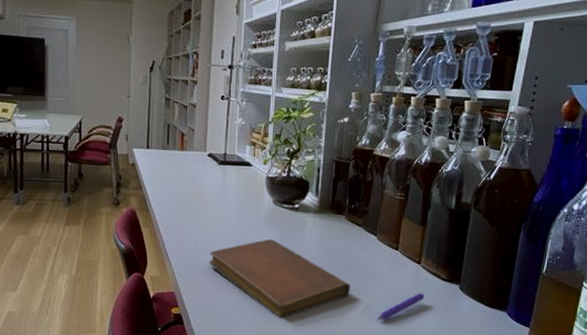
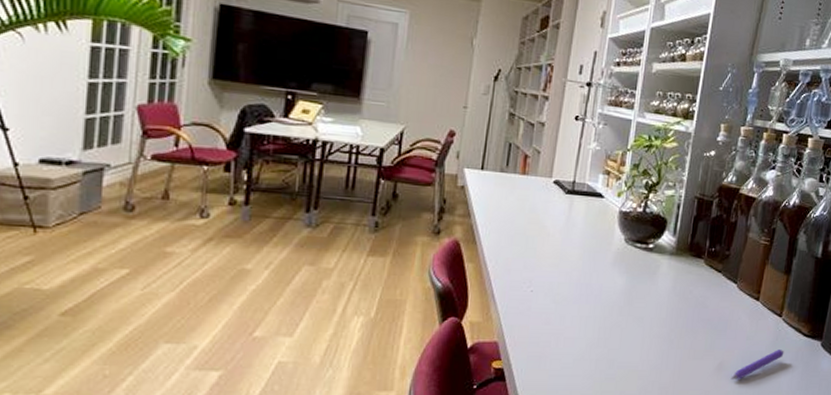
notebook: present [209,239,350,319] -> none [543,282,704,376]

